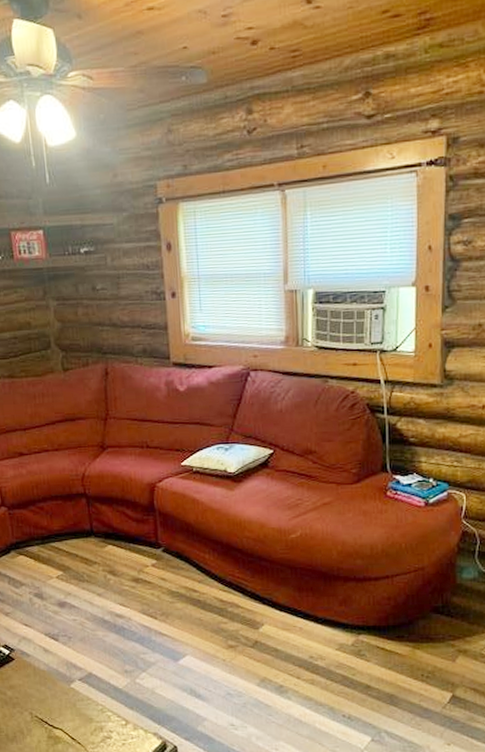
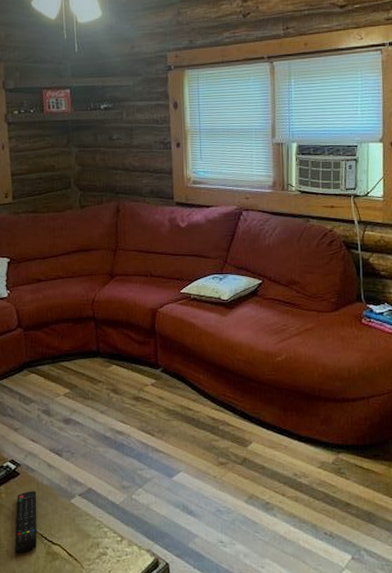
remote control: none [13,675,37,738] -> present [14,490,37,554]

